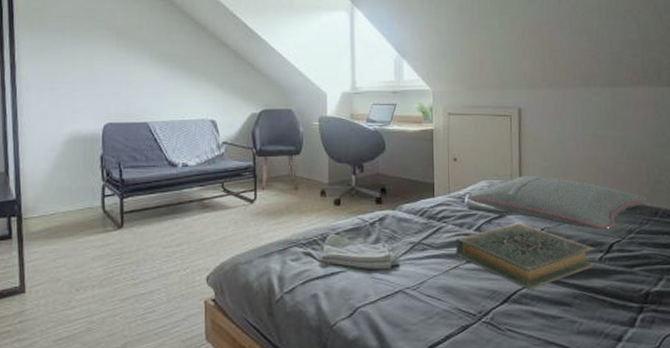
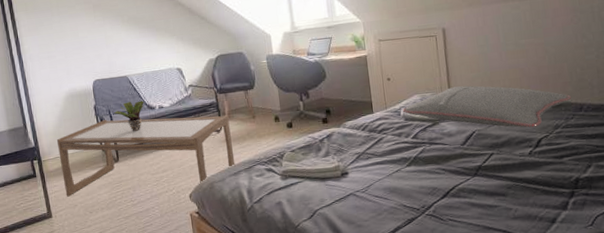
coffee table: none [45,174,268,268] -> present [56,114,236,197]
potted plant: none [125,155,166,193] -> present [114,100,145,132]
hardback book: present [456,223,595,290] -> none [396,128,525,185]

